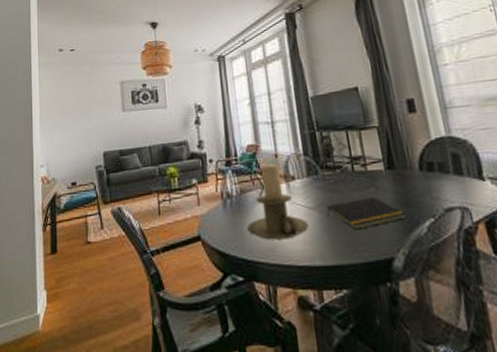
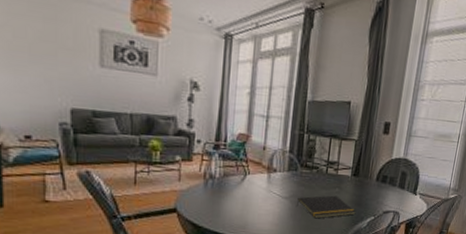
candle holder: present [247,164,309,240] -> none [224,154,279,220]

